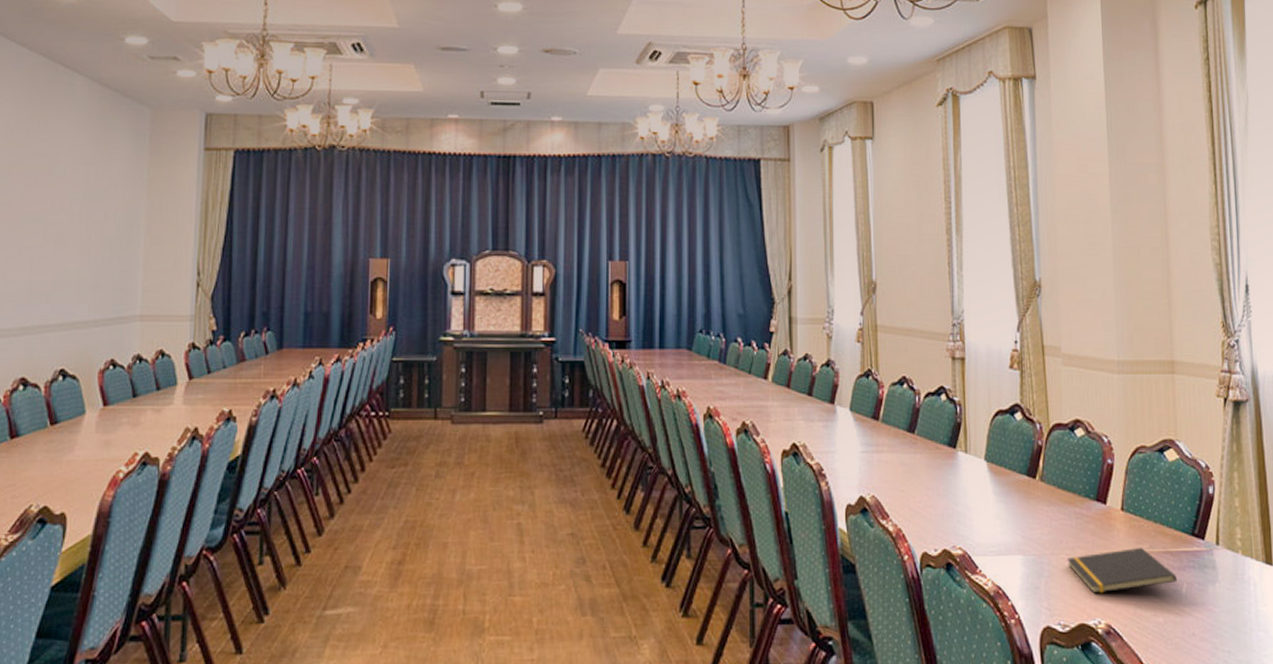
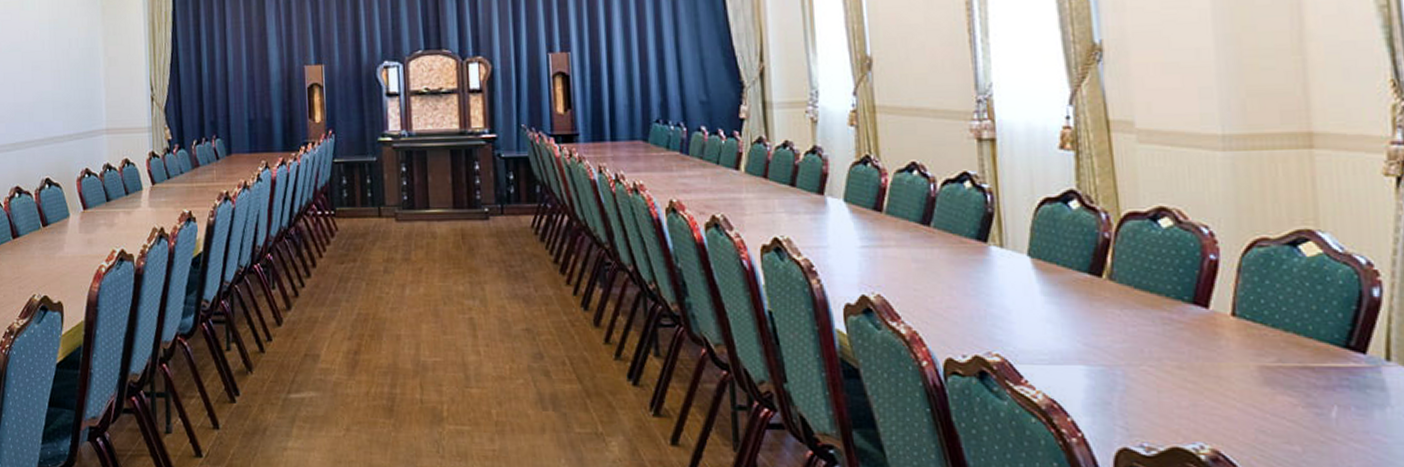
notepad: present [1066,547,1178,594] -> none [1150,360,1324,414]

